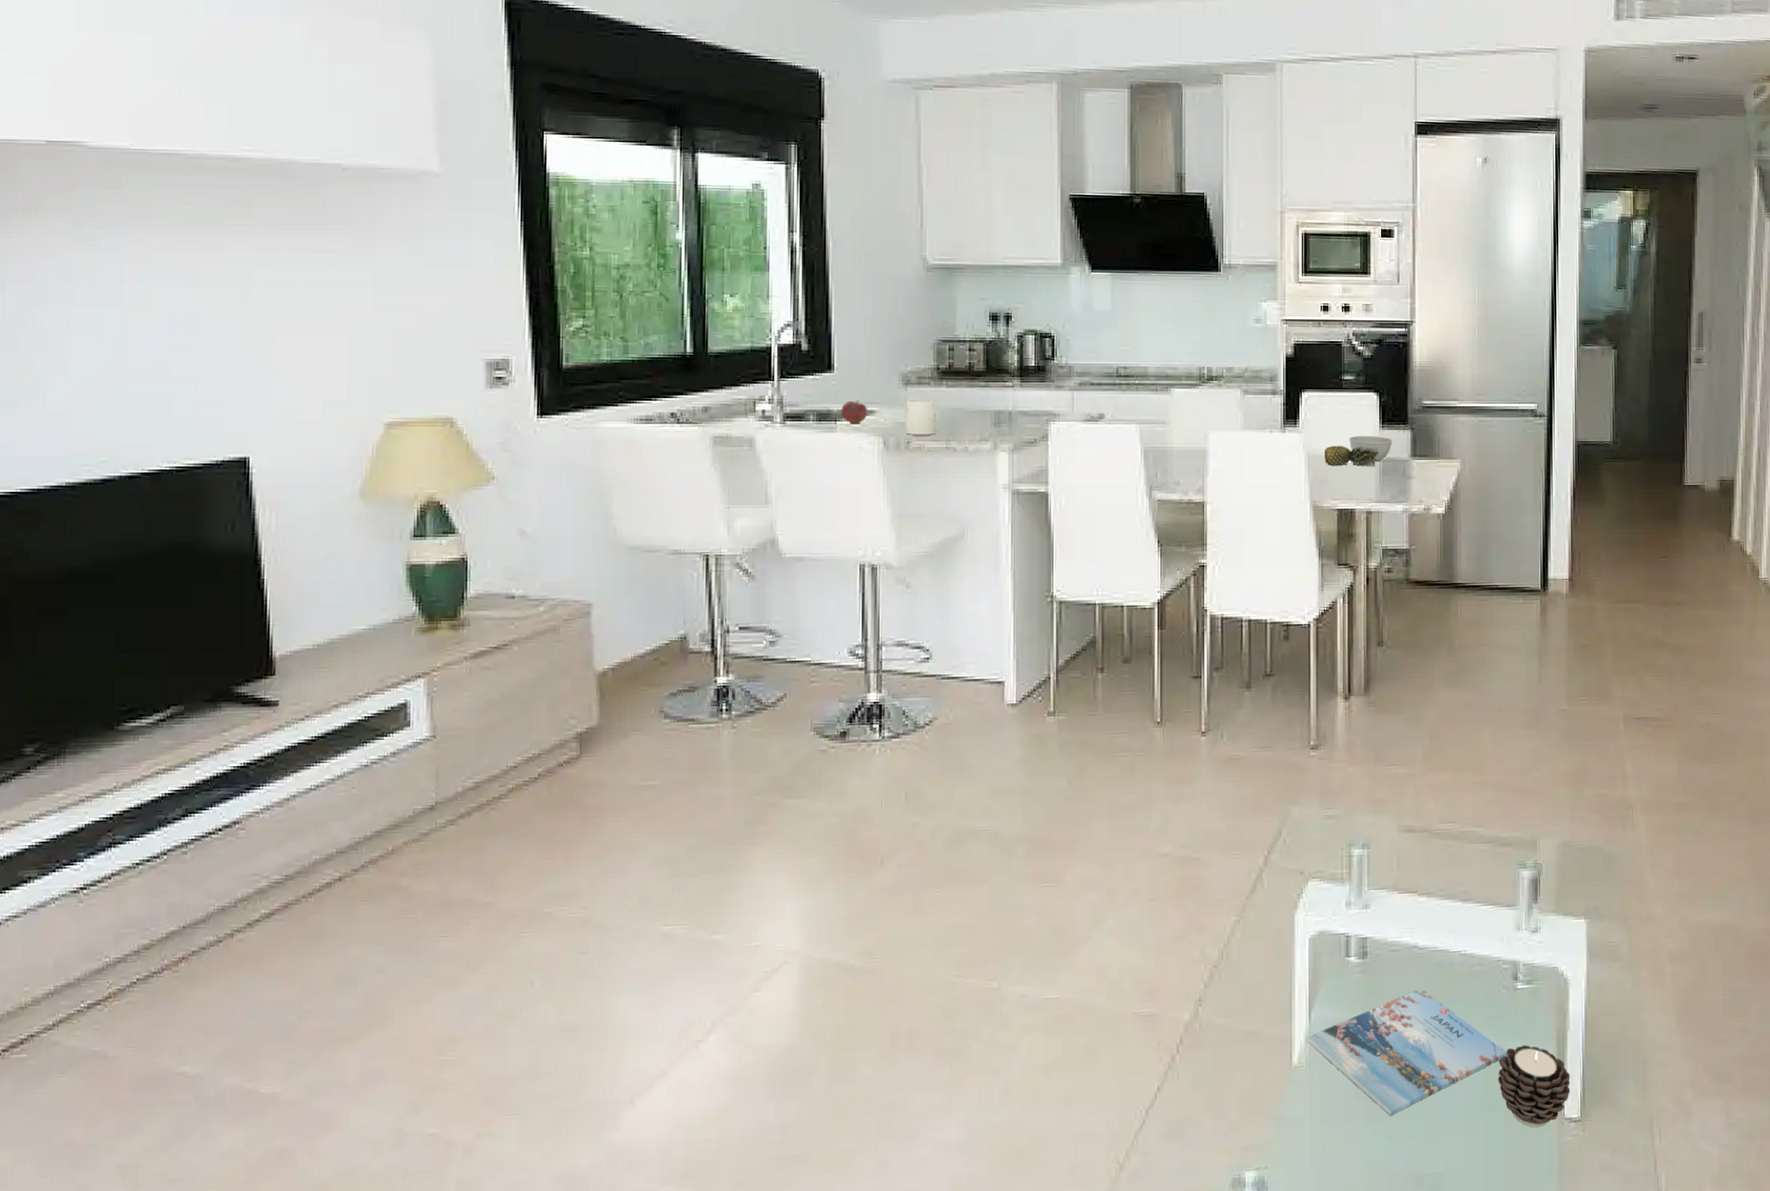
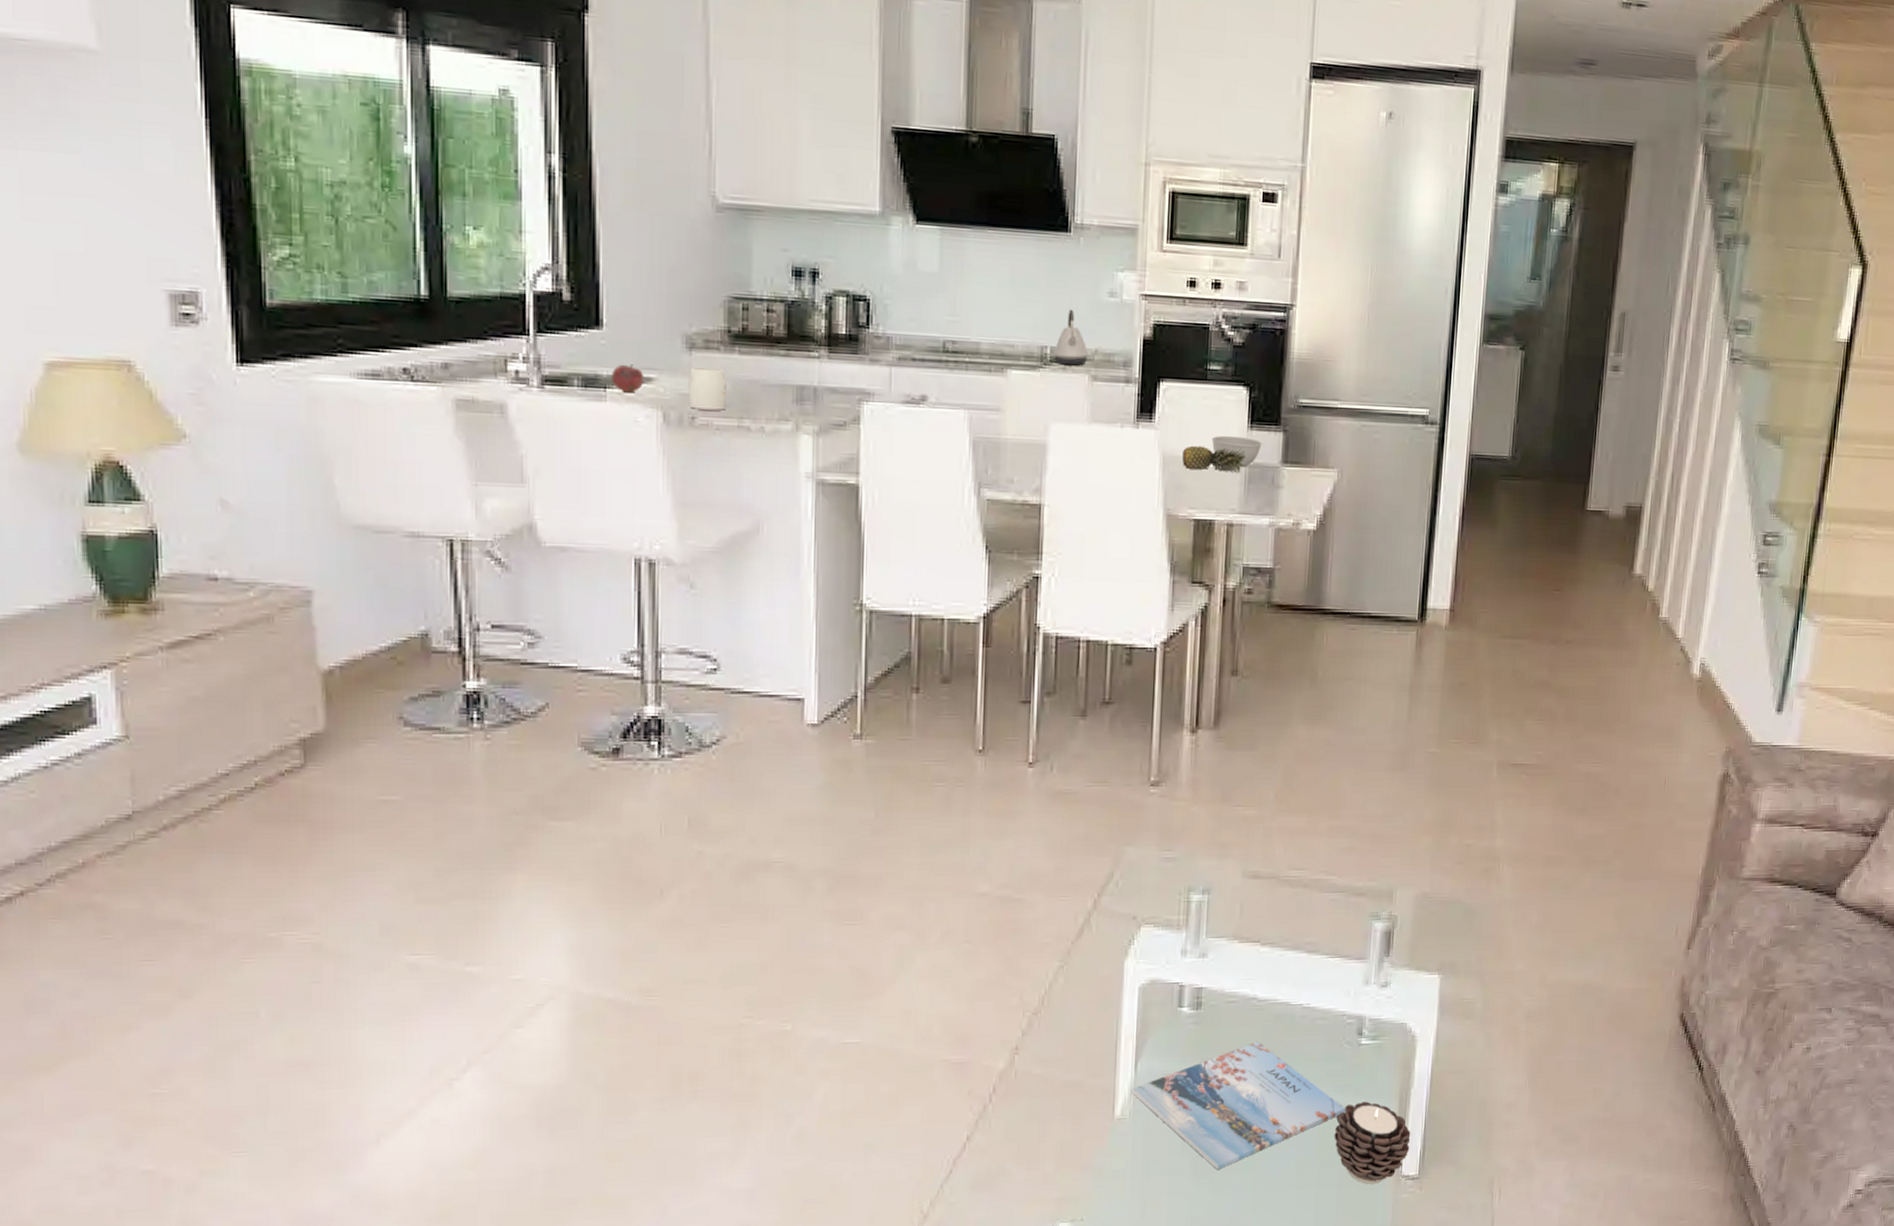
kettle: none [1209,335,1240,382] -> present [1053,309,1089,366]

